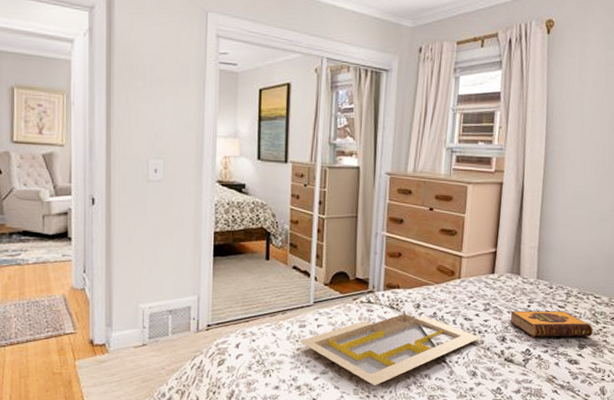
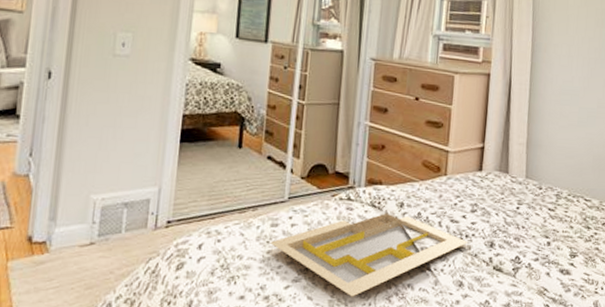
hardback book: present [509,310,594,337] -> none [498,212,585,244]

